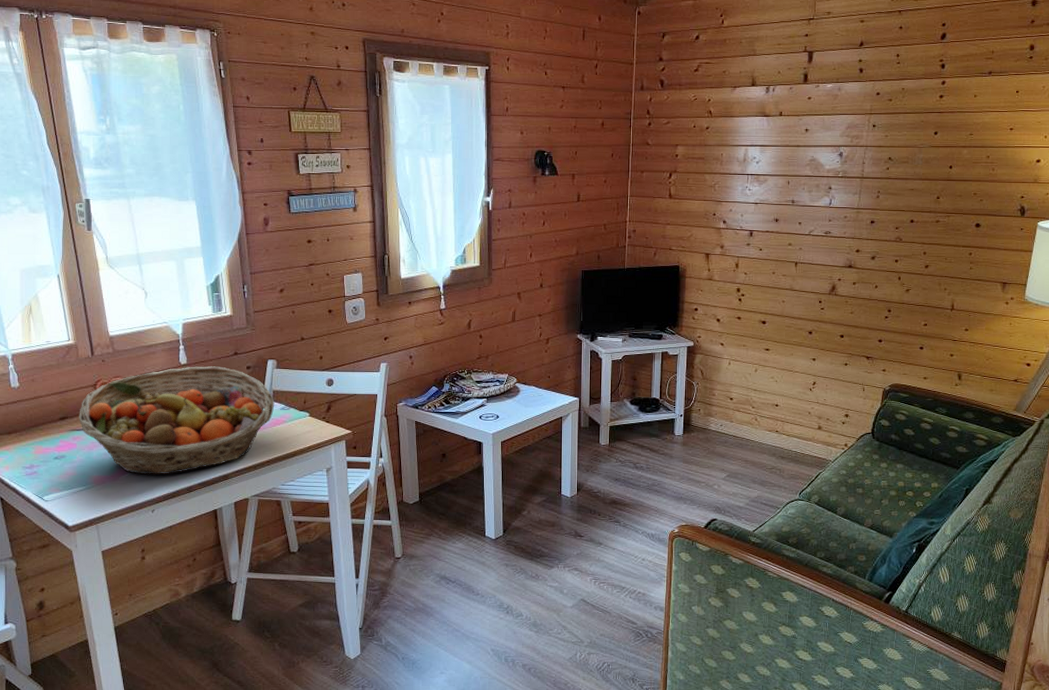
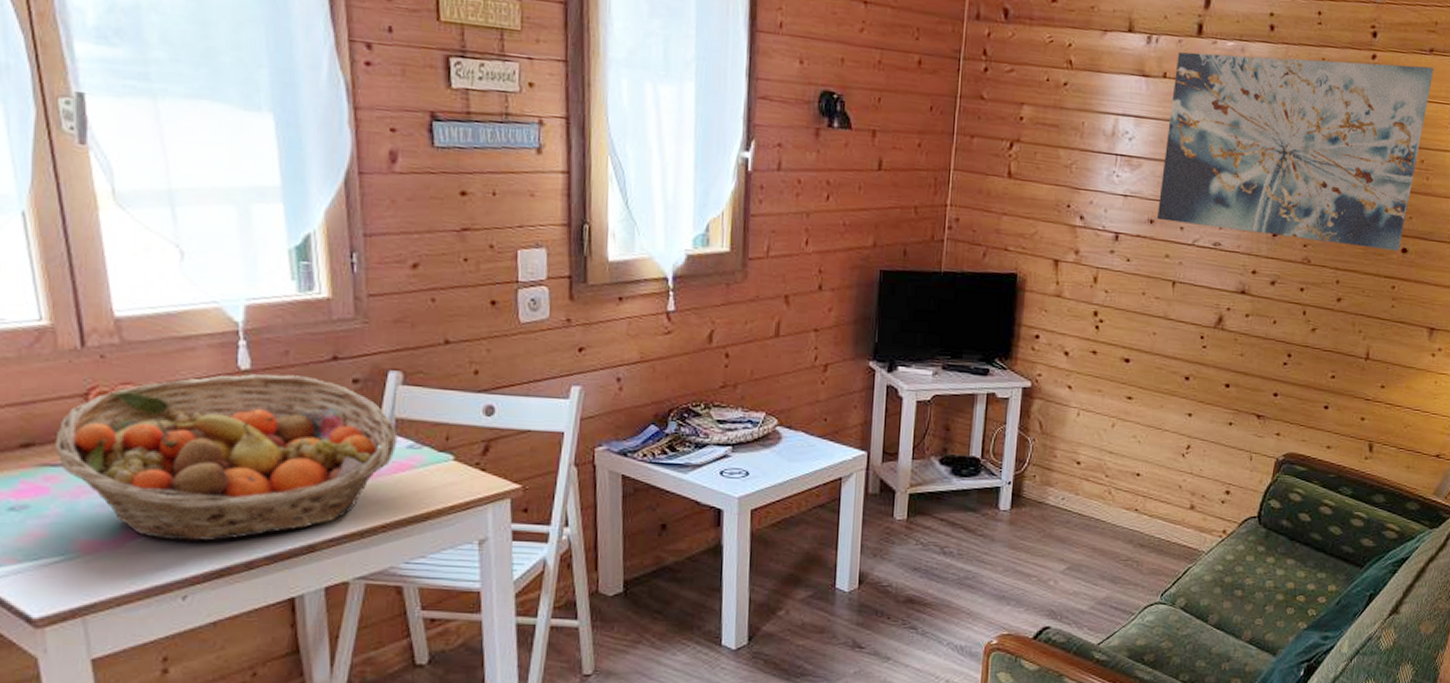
wall art: none [780,85,993,227] -> present [1156,52,1434,252]

